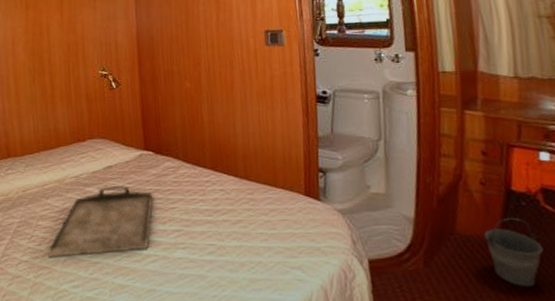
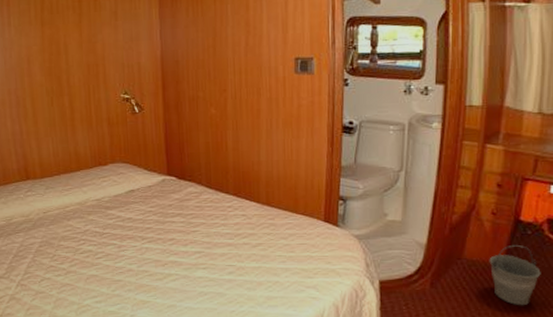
serving tray: present [47,185,153,258] -> none [69,208,175,276]

